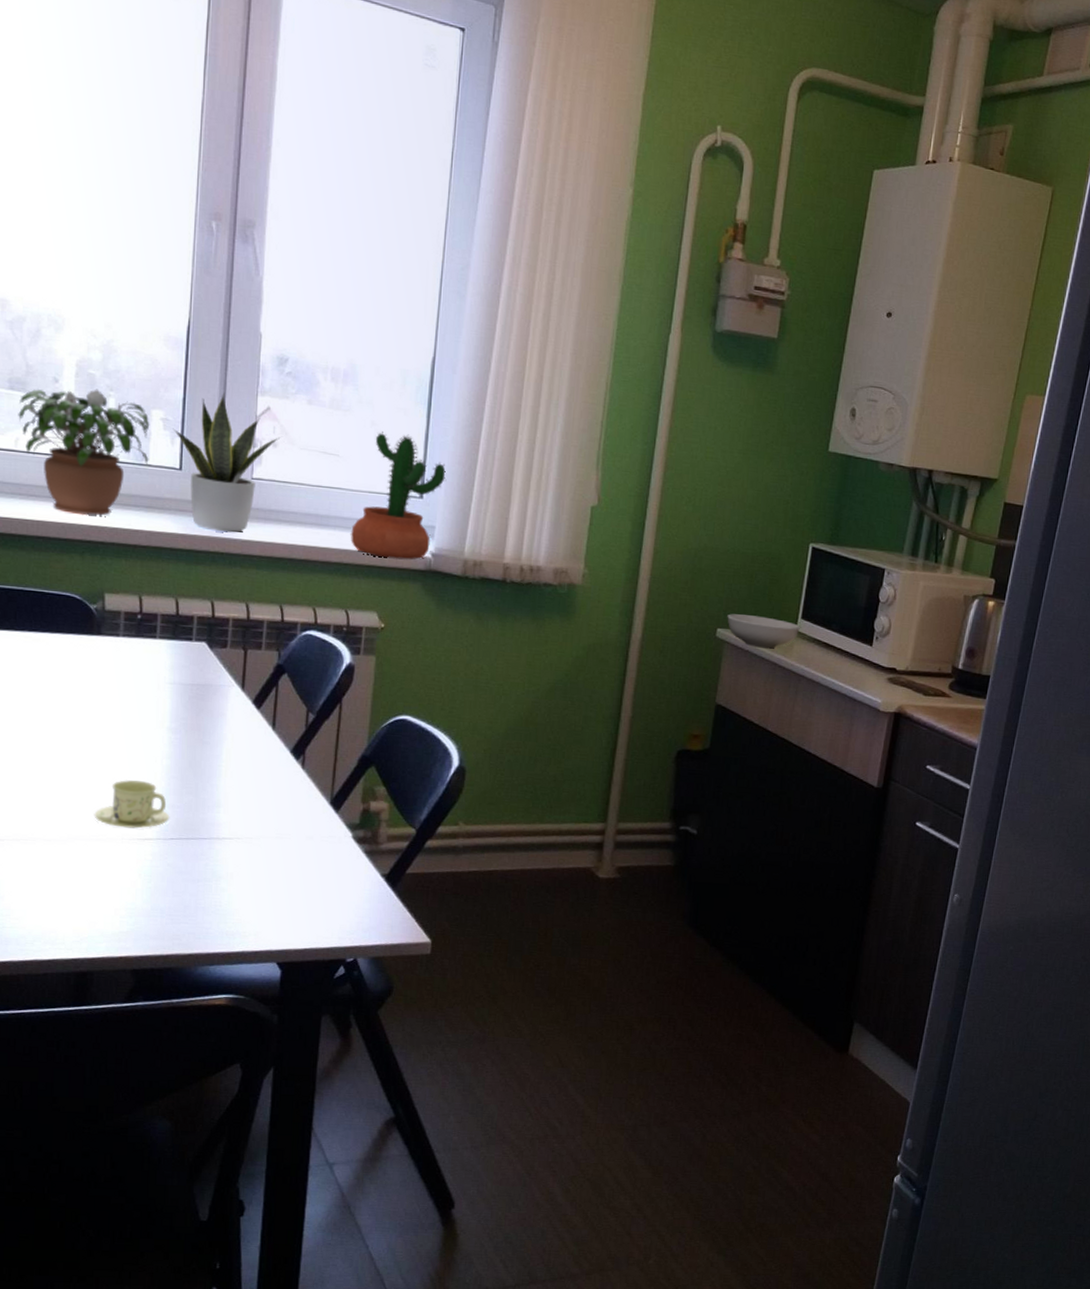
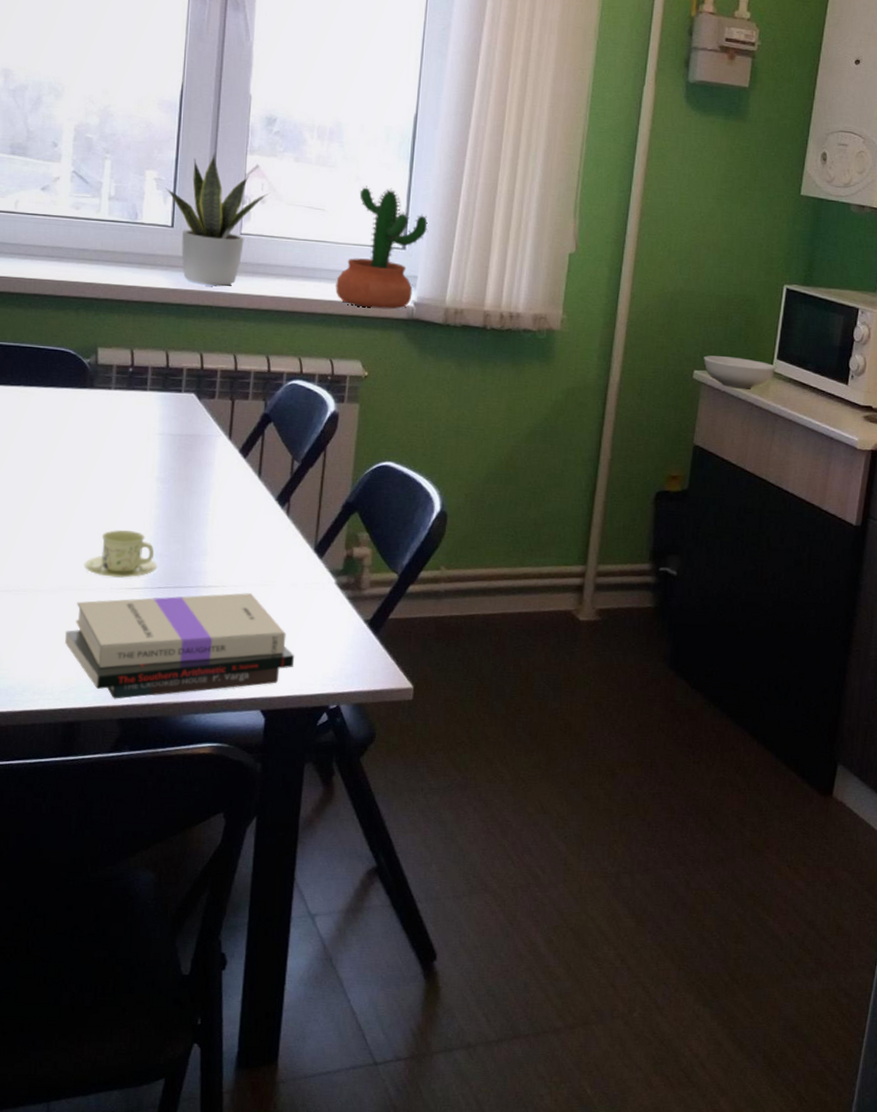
potted flower: present [18,389,150,516] -> none [18,152,144,273]
books: none [76,845,311,950] -> present [65,593,295,699]

